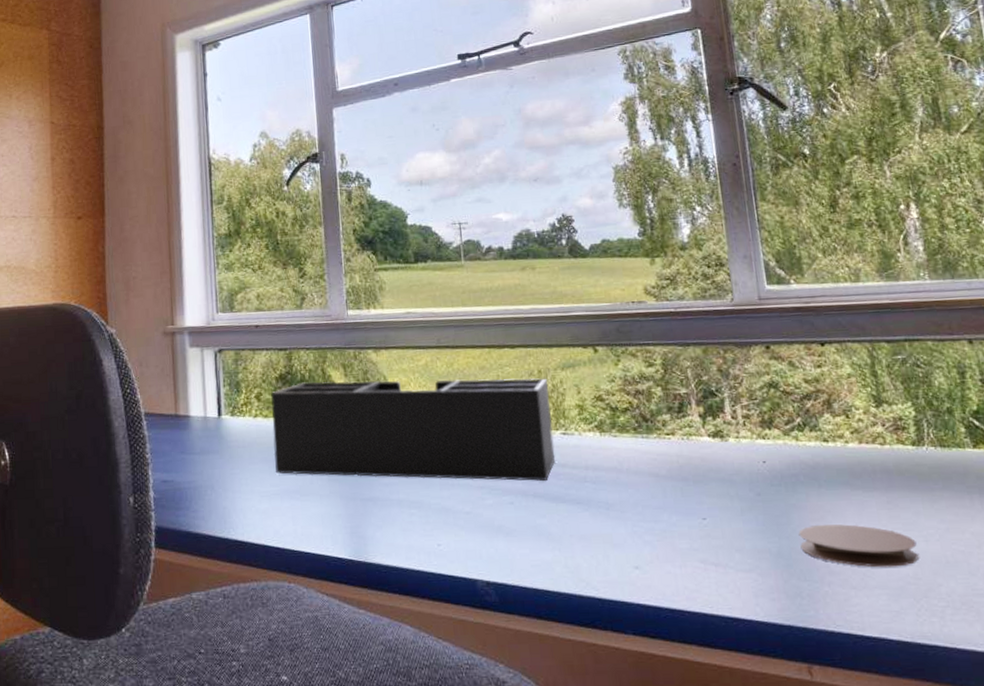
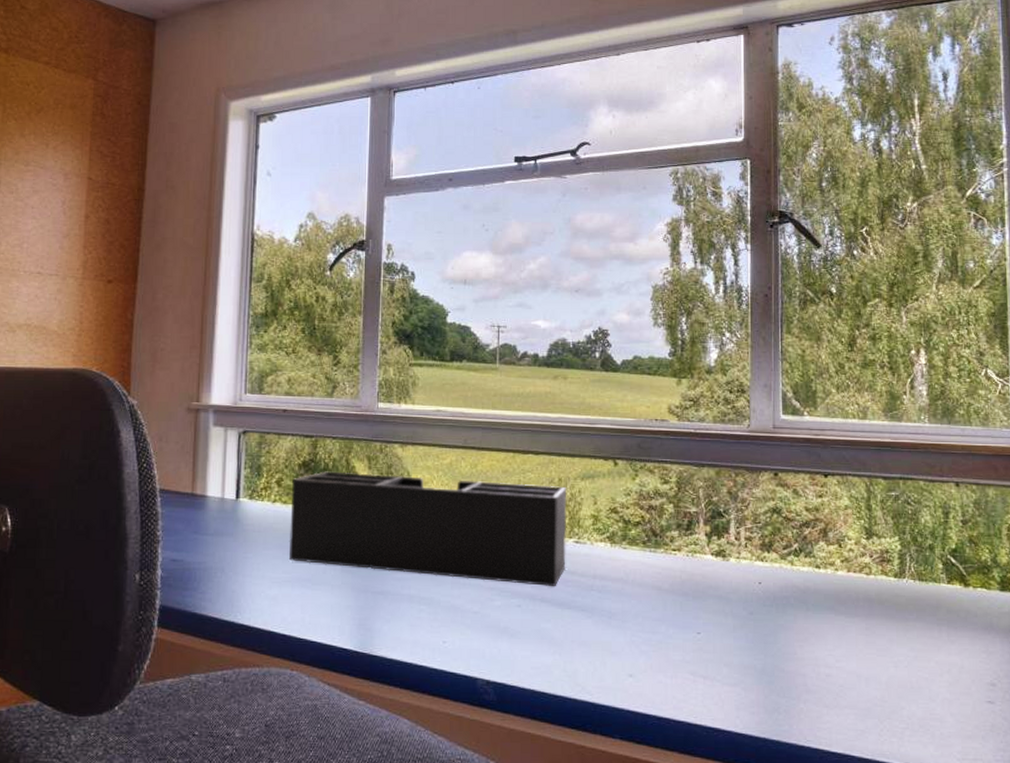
coaster: present [798,524,919,568] -> none [783,645,887,689]

